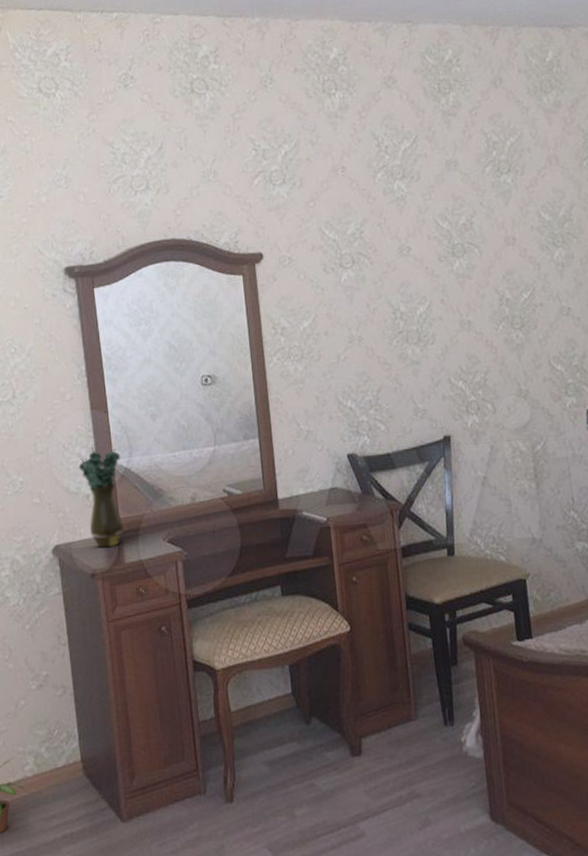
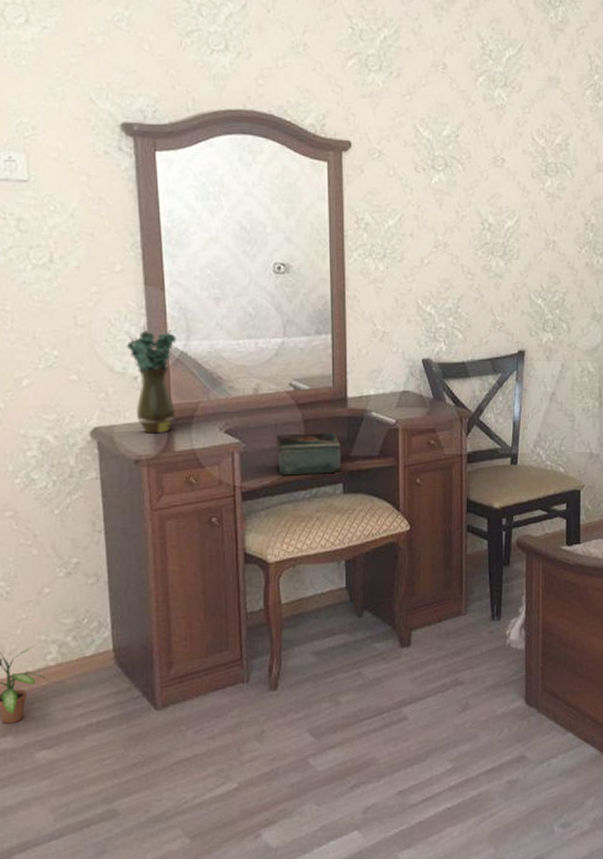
decorative box: none [214,534,278,581] -> present [275,432,341,476]

